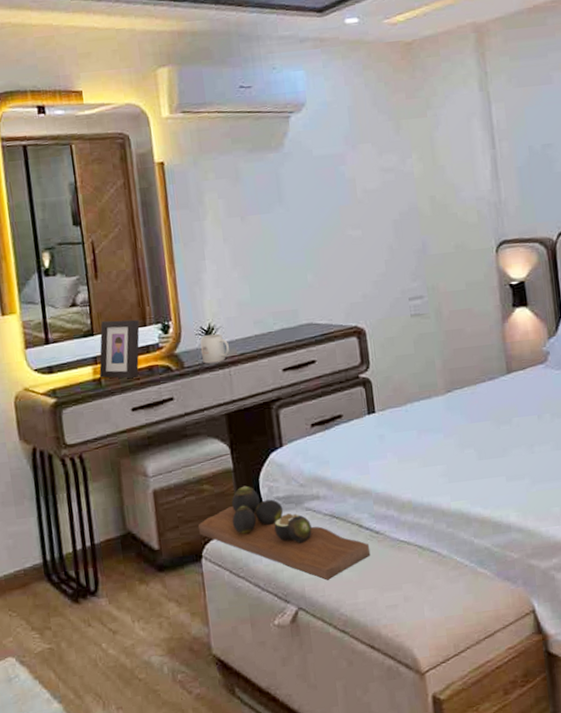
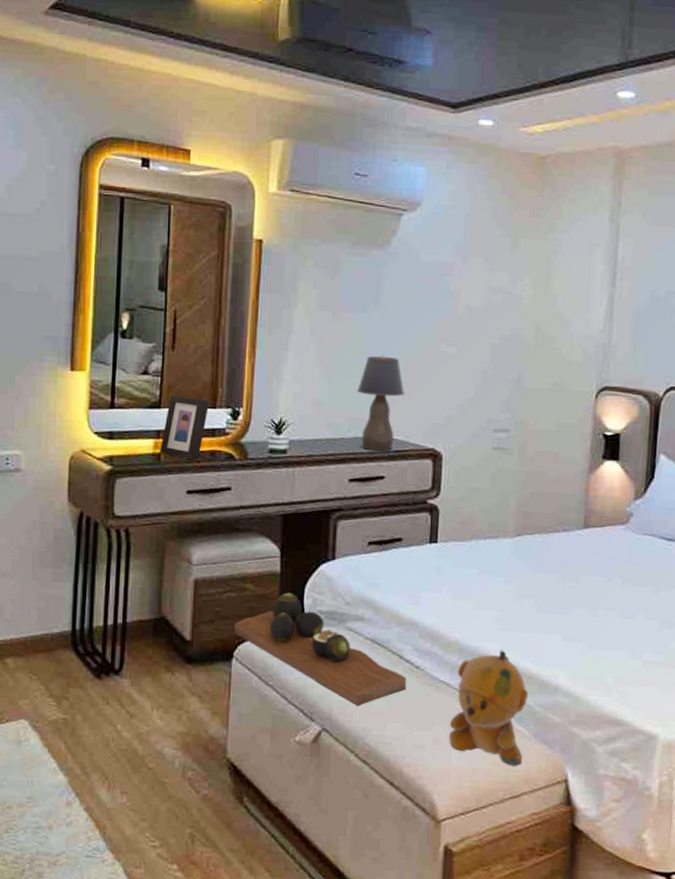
mug: present [200,333,230,364] -> none [267,429,297,460]
table lamp: none [276,248,321,340] -> present [357,354,406,452]
stuffed bear: none [415,501,491,607] -> present [449,650,529,765]

